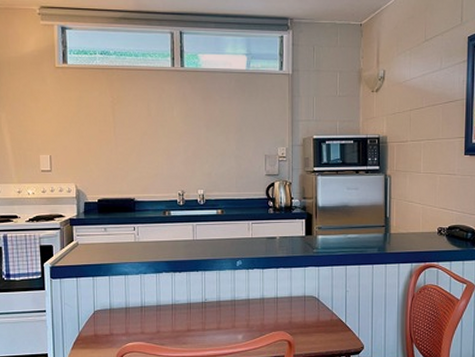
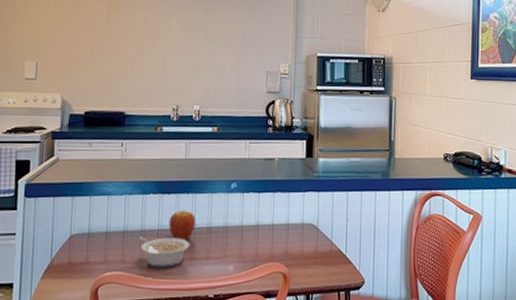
legume: none [155,310,202,337] -> present [138,235,190,267]
fruit: none [181,286,207,314] -> present [168,210,196,241]

